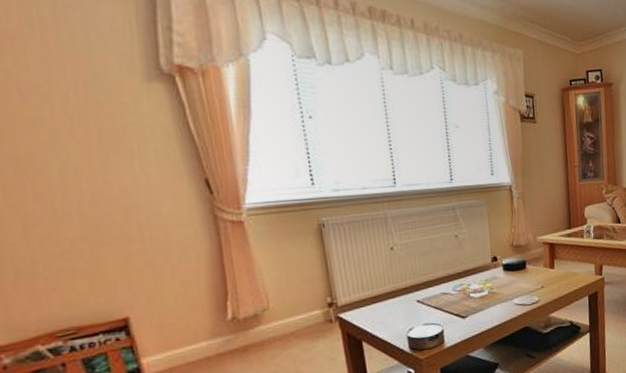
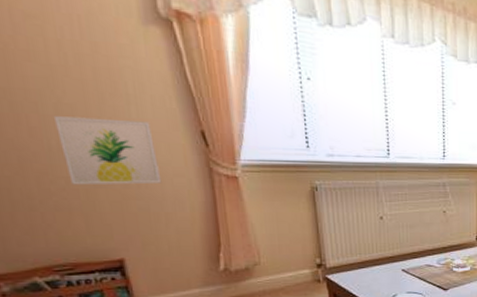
wall art: none [59,175,167,246] -> present [55,116,162,185]

